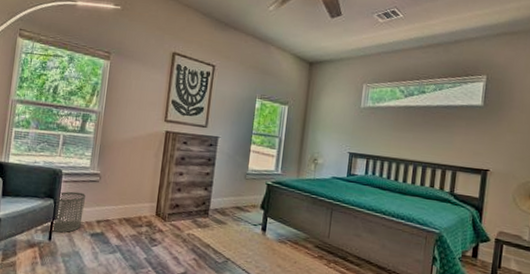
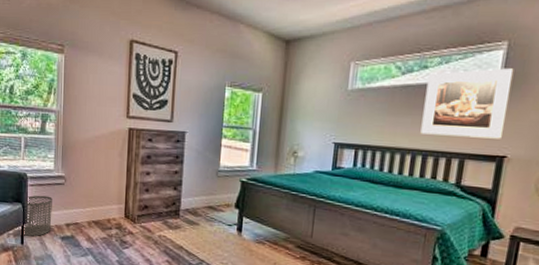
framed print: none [420,96,492,155] -> present [420,68,514,139]

